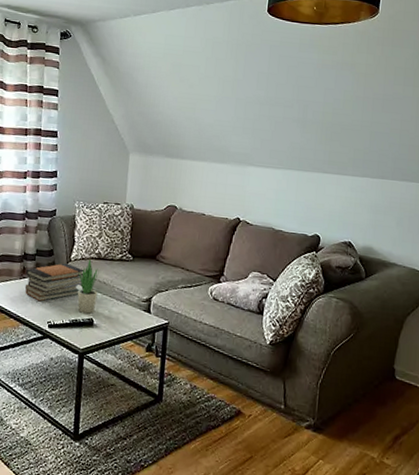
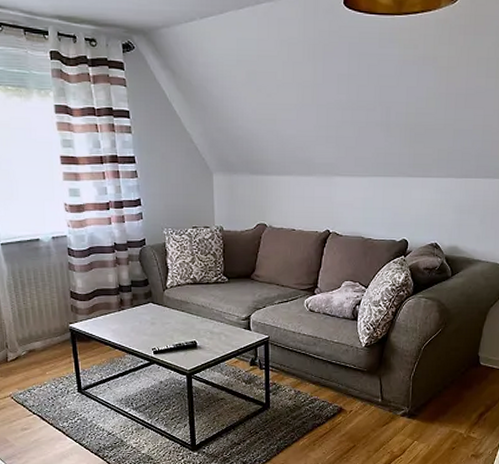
book stack: present [24,263,83,302] -> none [123,291,181,331]
potted plant: present [77,257,99,314] -> none [176,283,198,337]

